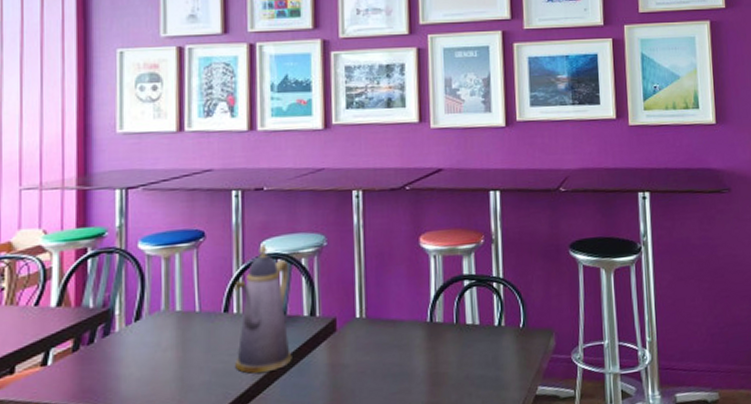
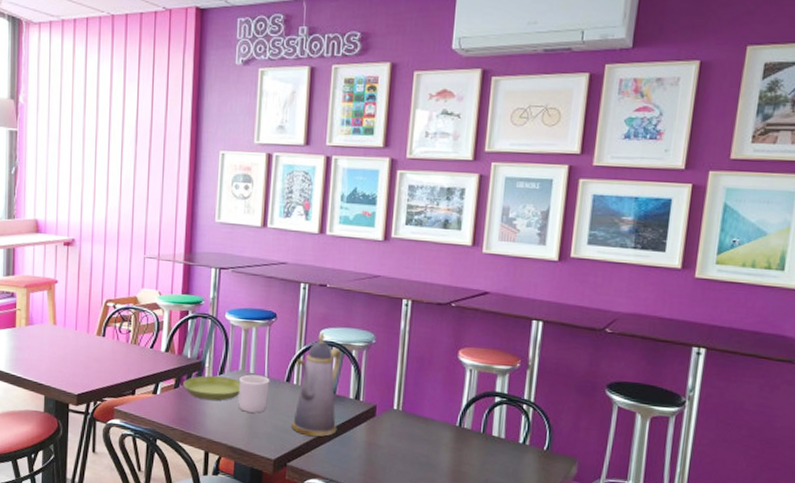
saucer: none [85,322,165,359] -> present [183,375,241,401]
mug: none [163,310,203,362] -> present [238,374,270,413]

